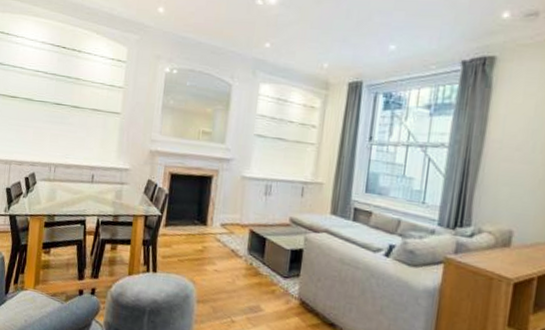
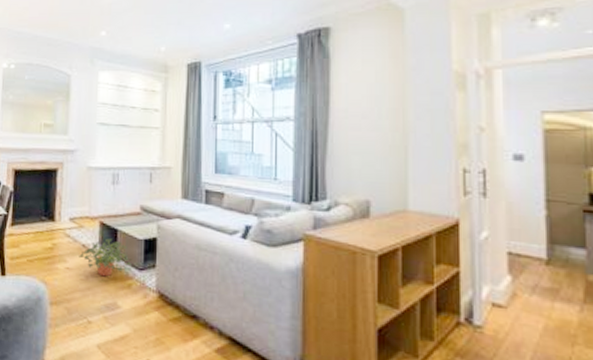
potted plant: none [227,246,278,282] -> present [79,238,132,277]

